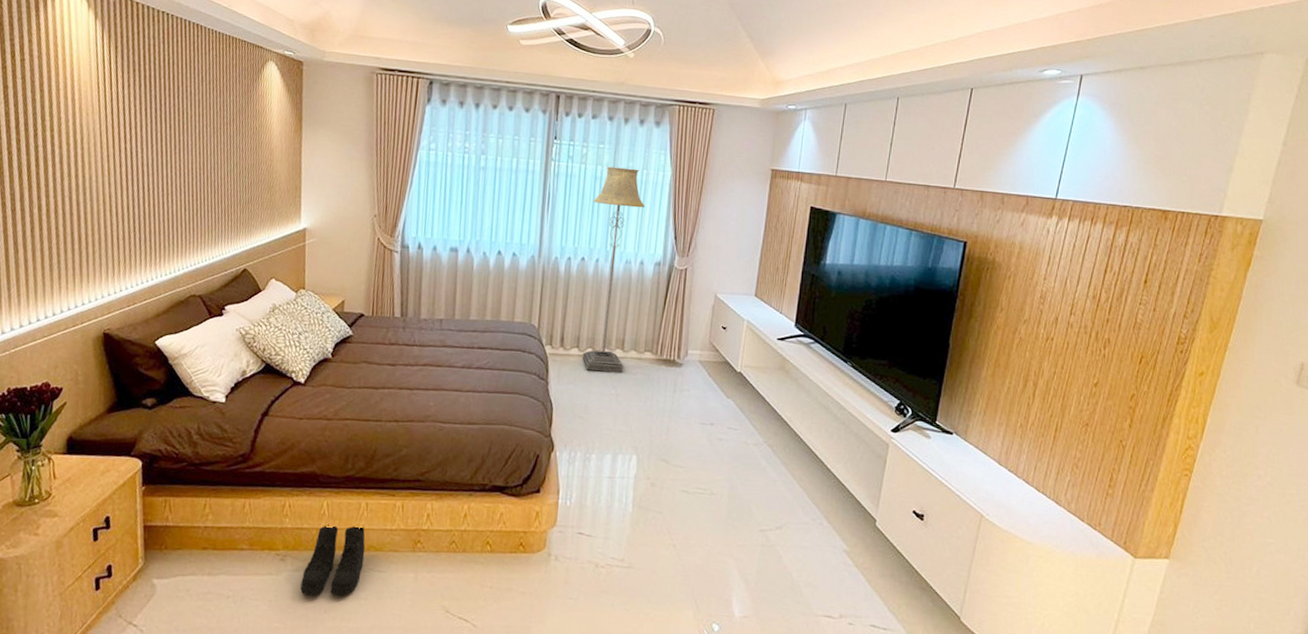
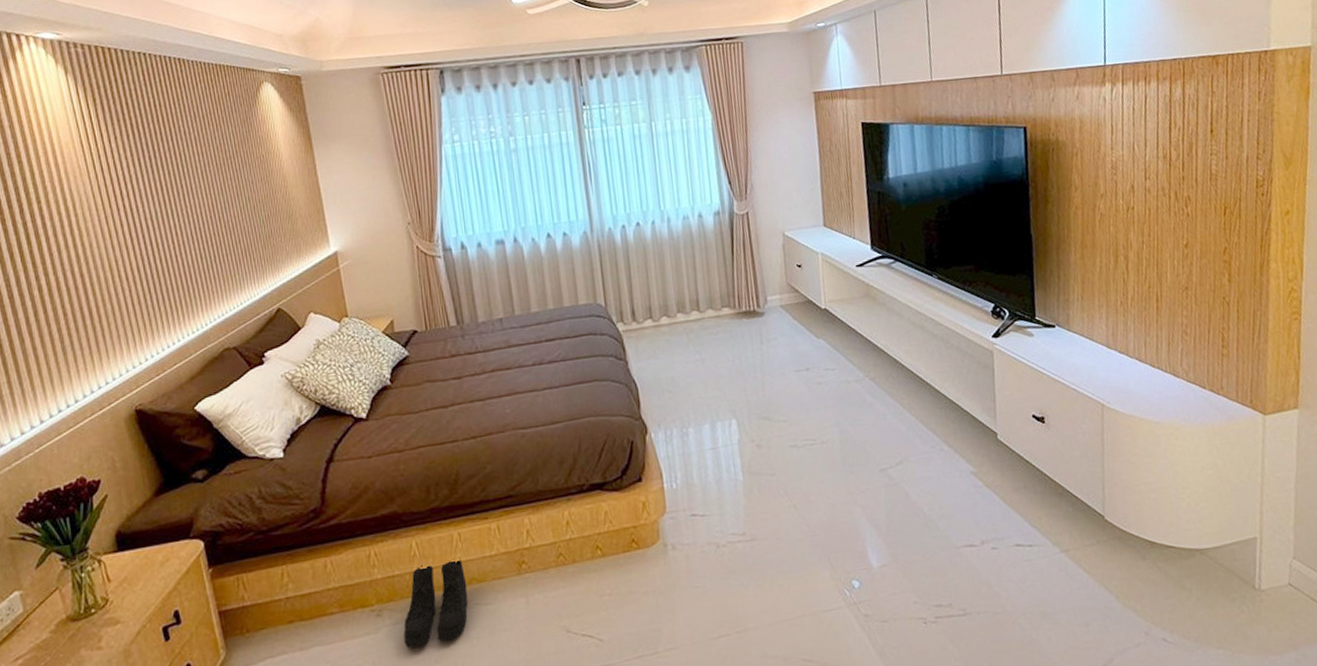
floor lamp: present [582,166,645,372] -> none [636,119,704,341]

